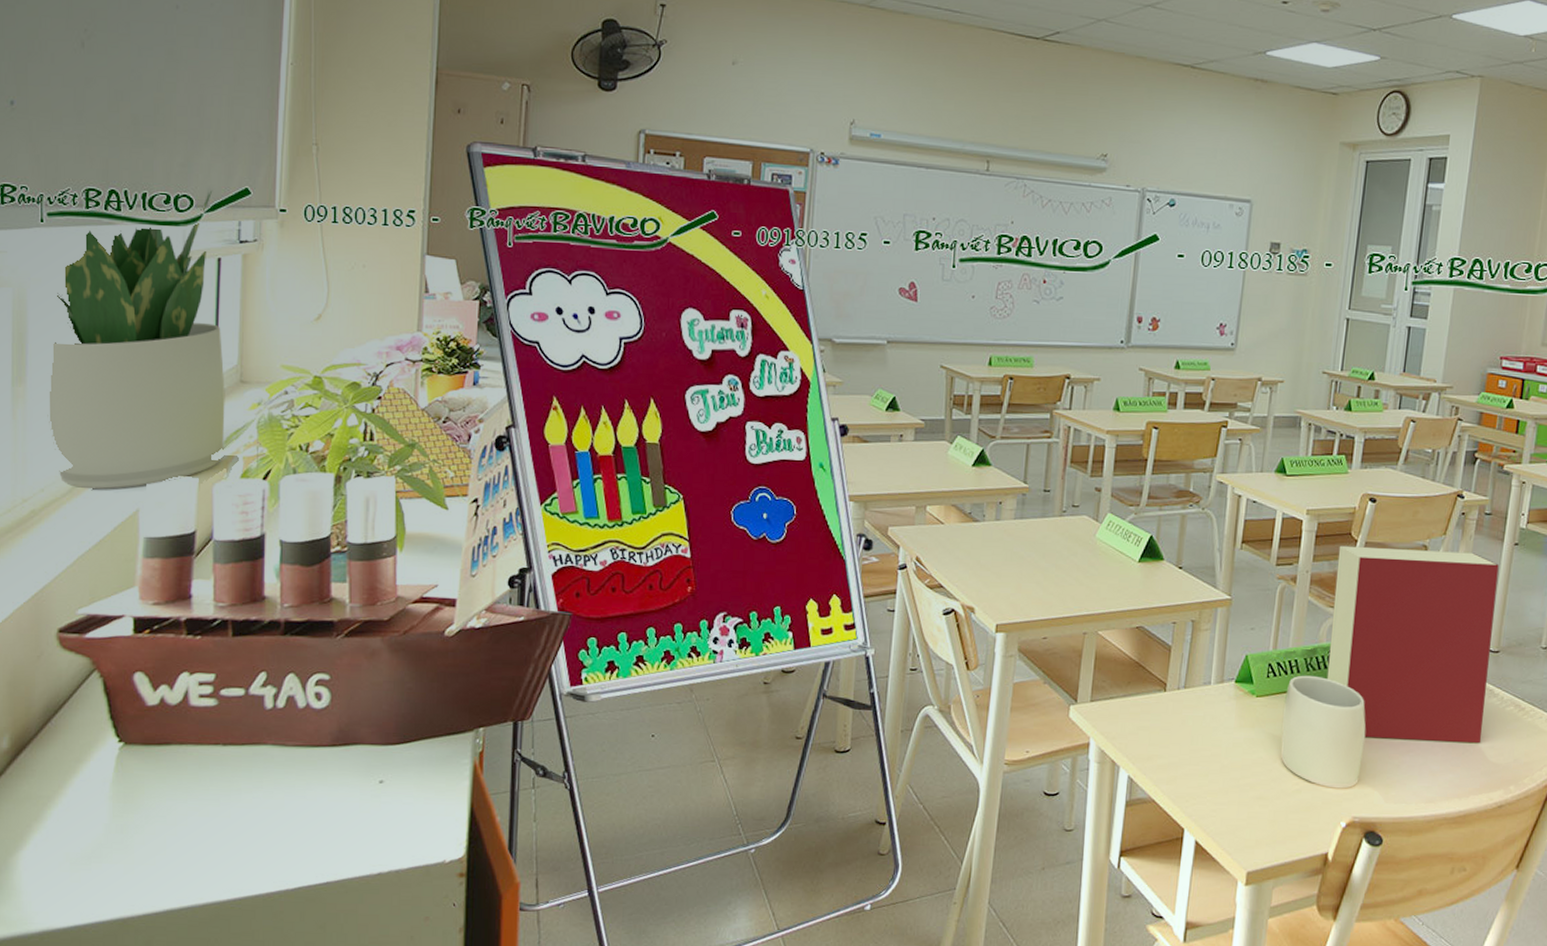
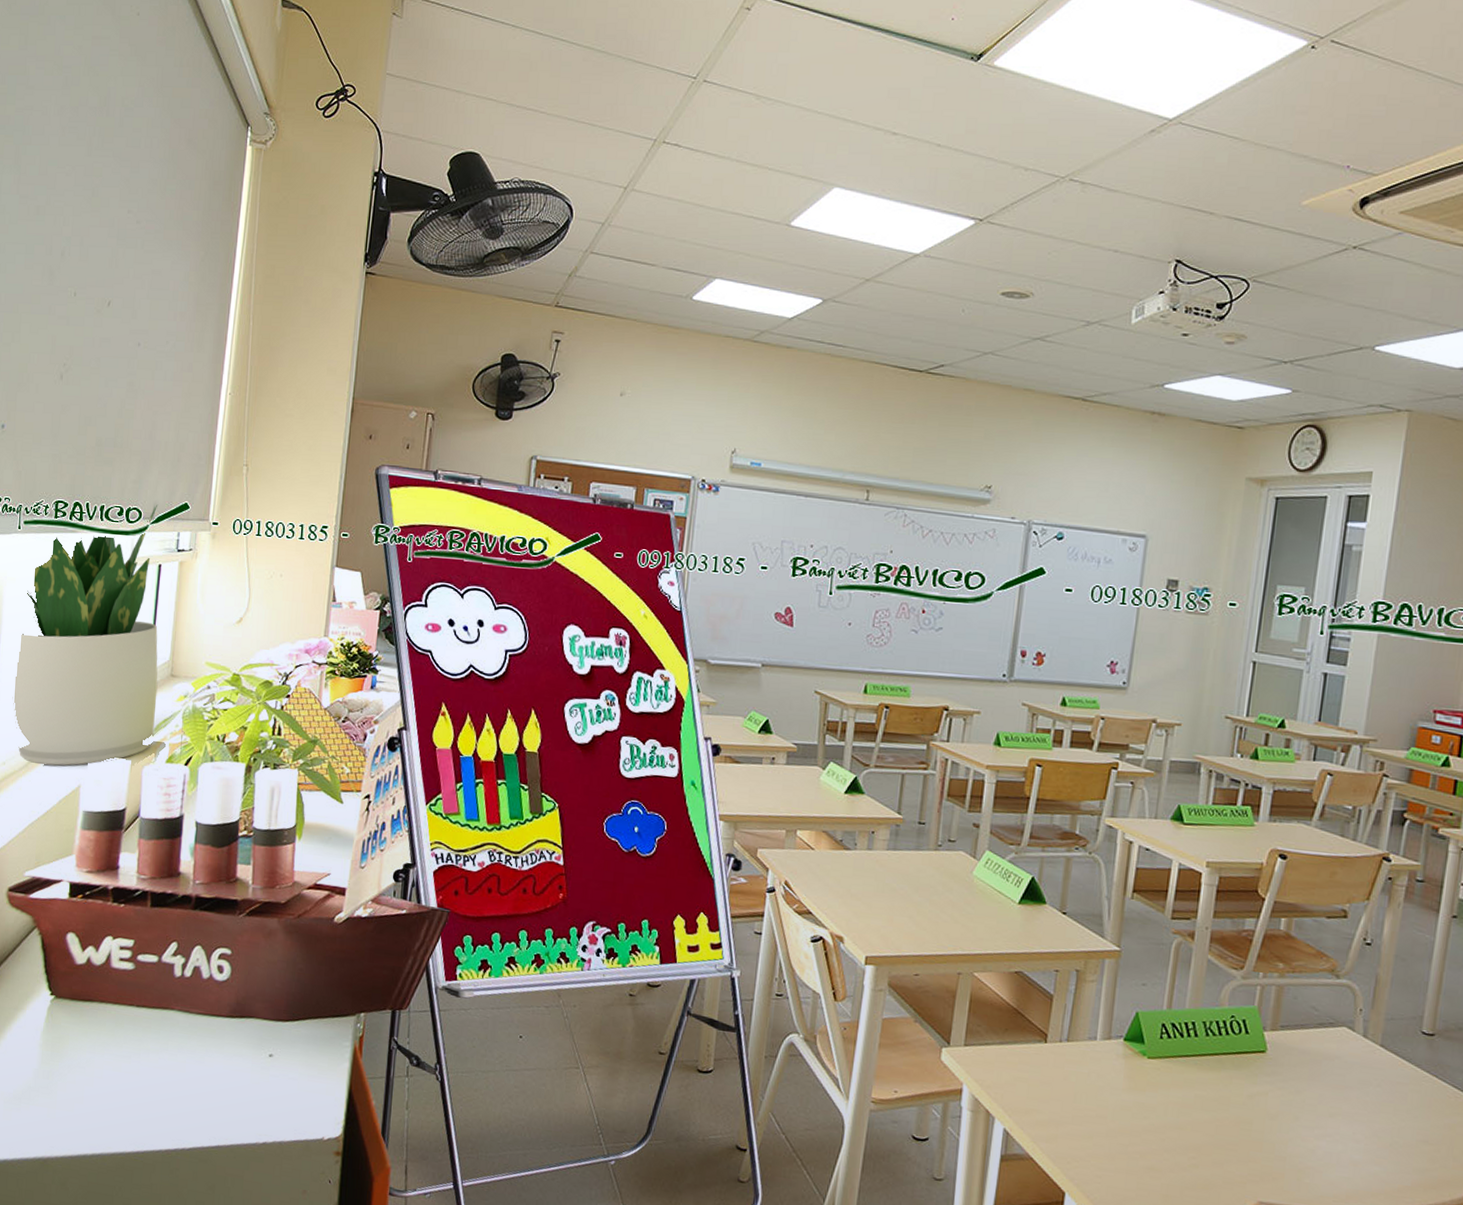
mug: present [1280,675,1367,789] -> none [1175,1039,1275,1170]
book: present [1326,545,1499,744] -> none [1228,903,1434,1136]

